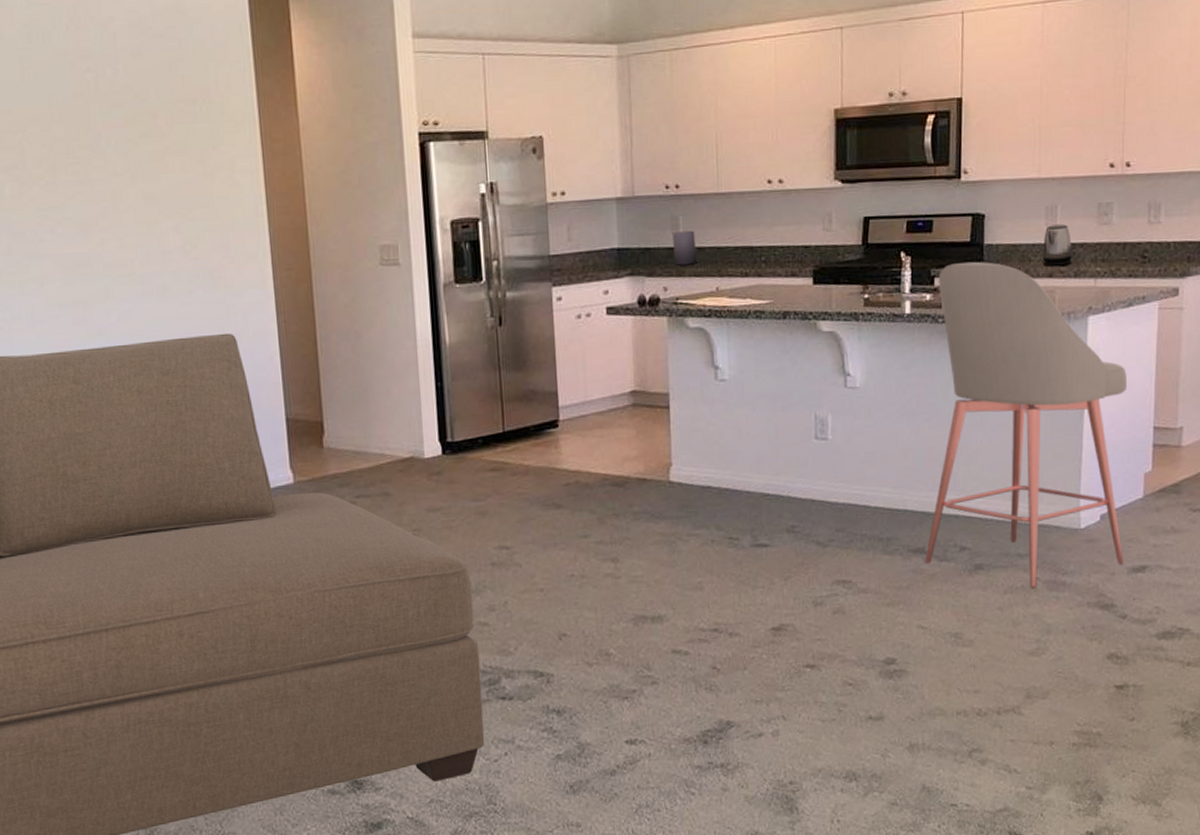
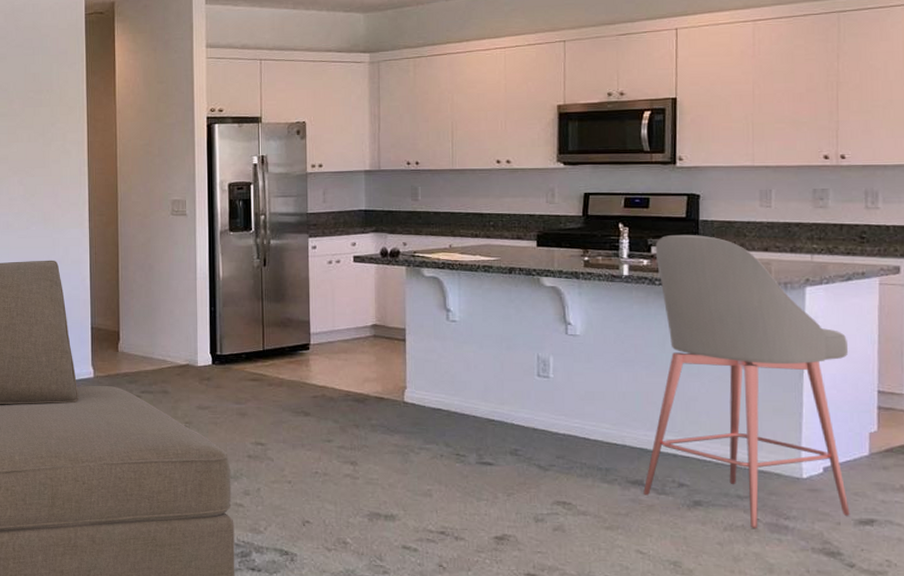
canister: present [673,230,696,266] -> none [412,198,432,226]
kettle: present [1043,223,1072,267] -> none [758,205,787,243]

